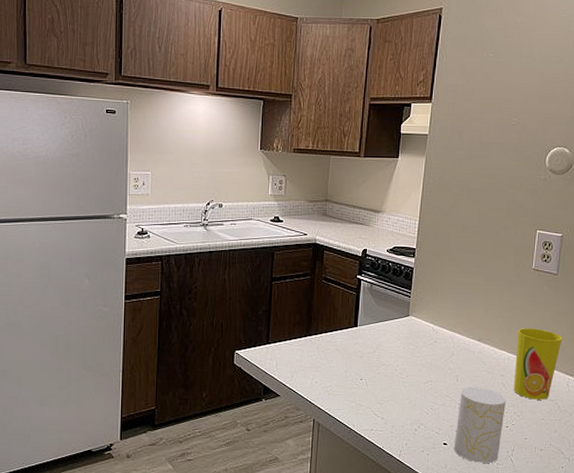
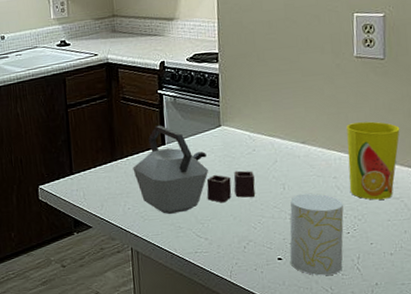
kettle: none [325,308,433,392] -> present [132,125,255,215]

